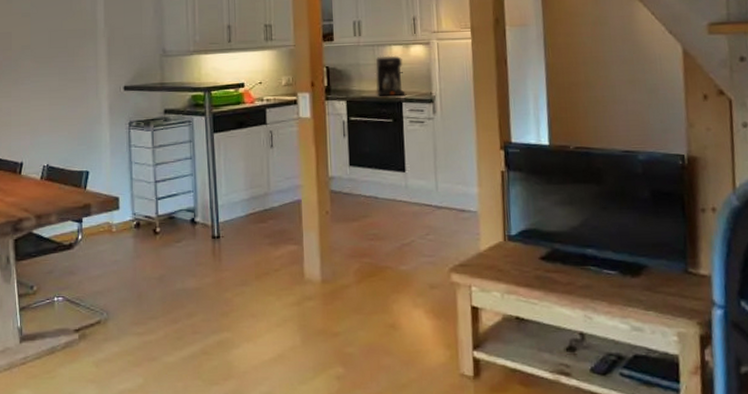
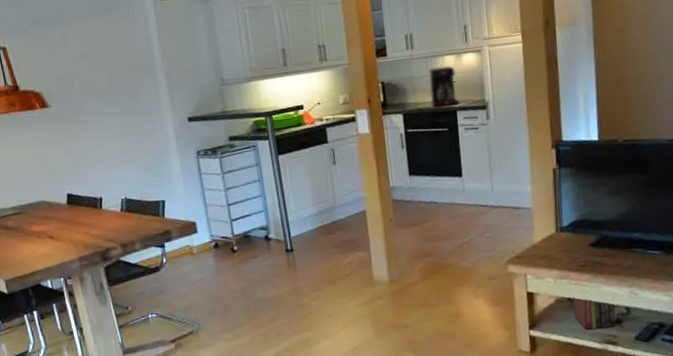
books: none [522,278,569,357] -> present [573,262,616,330]

